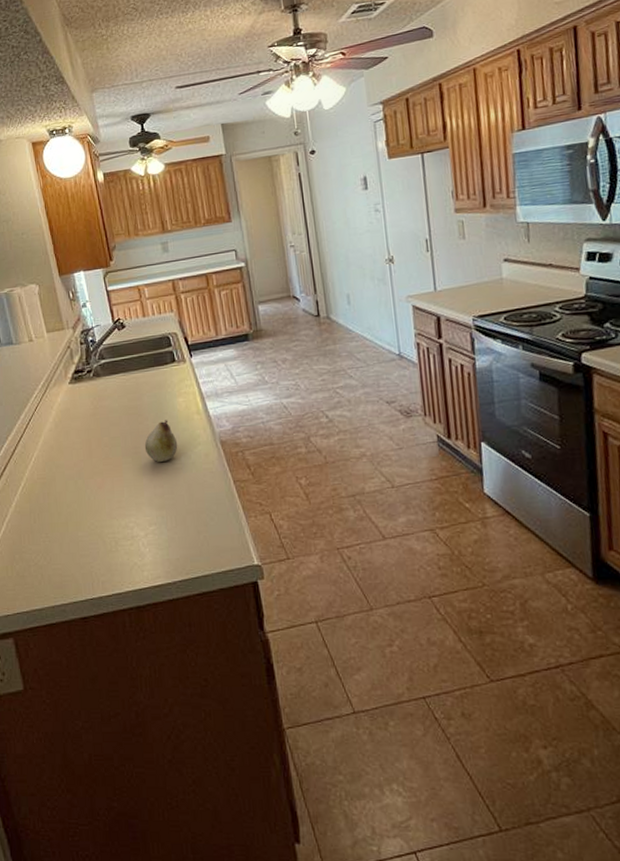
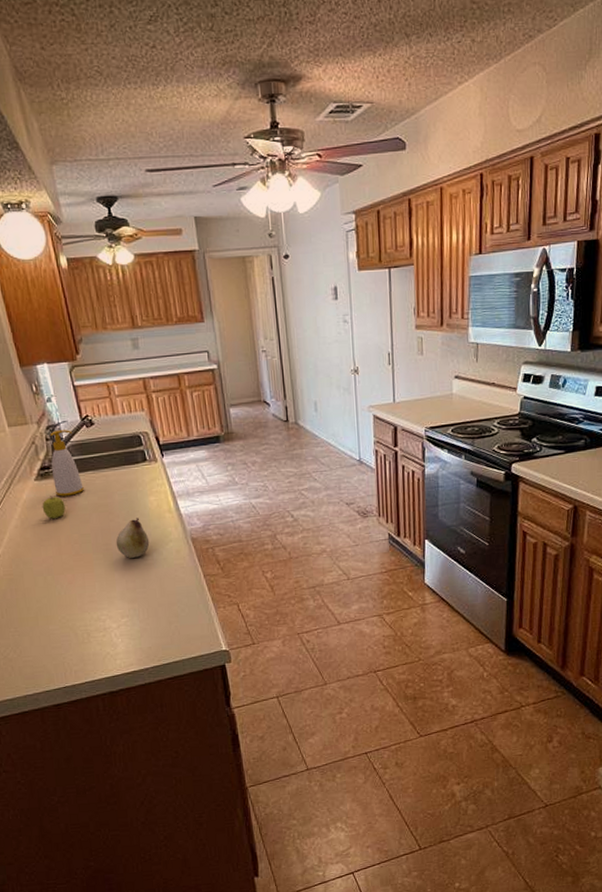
fruit: none [75,399,97,422] -> present [42,496,66,519]
soap bottle: none [84,333,115,399] -> present [50,430,84,497]

